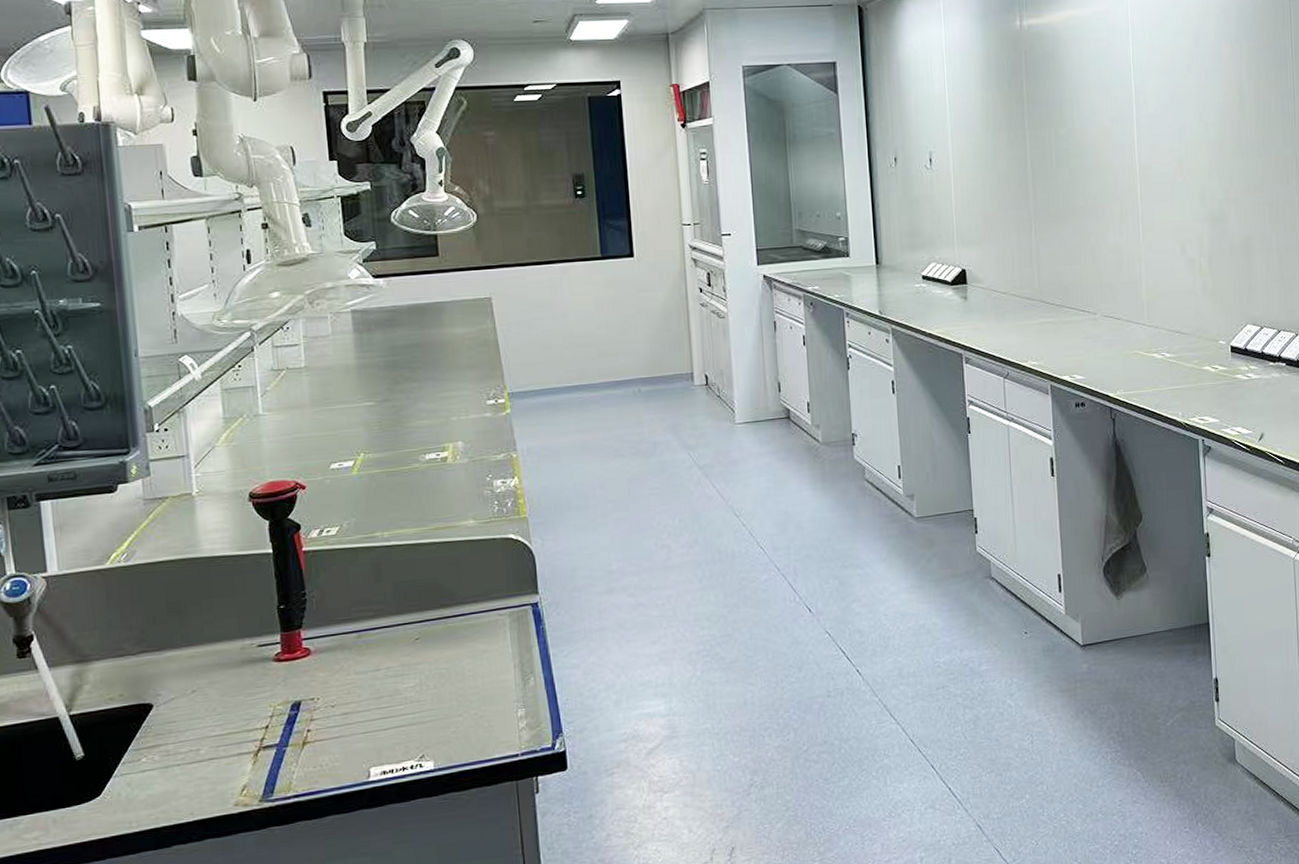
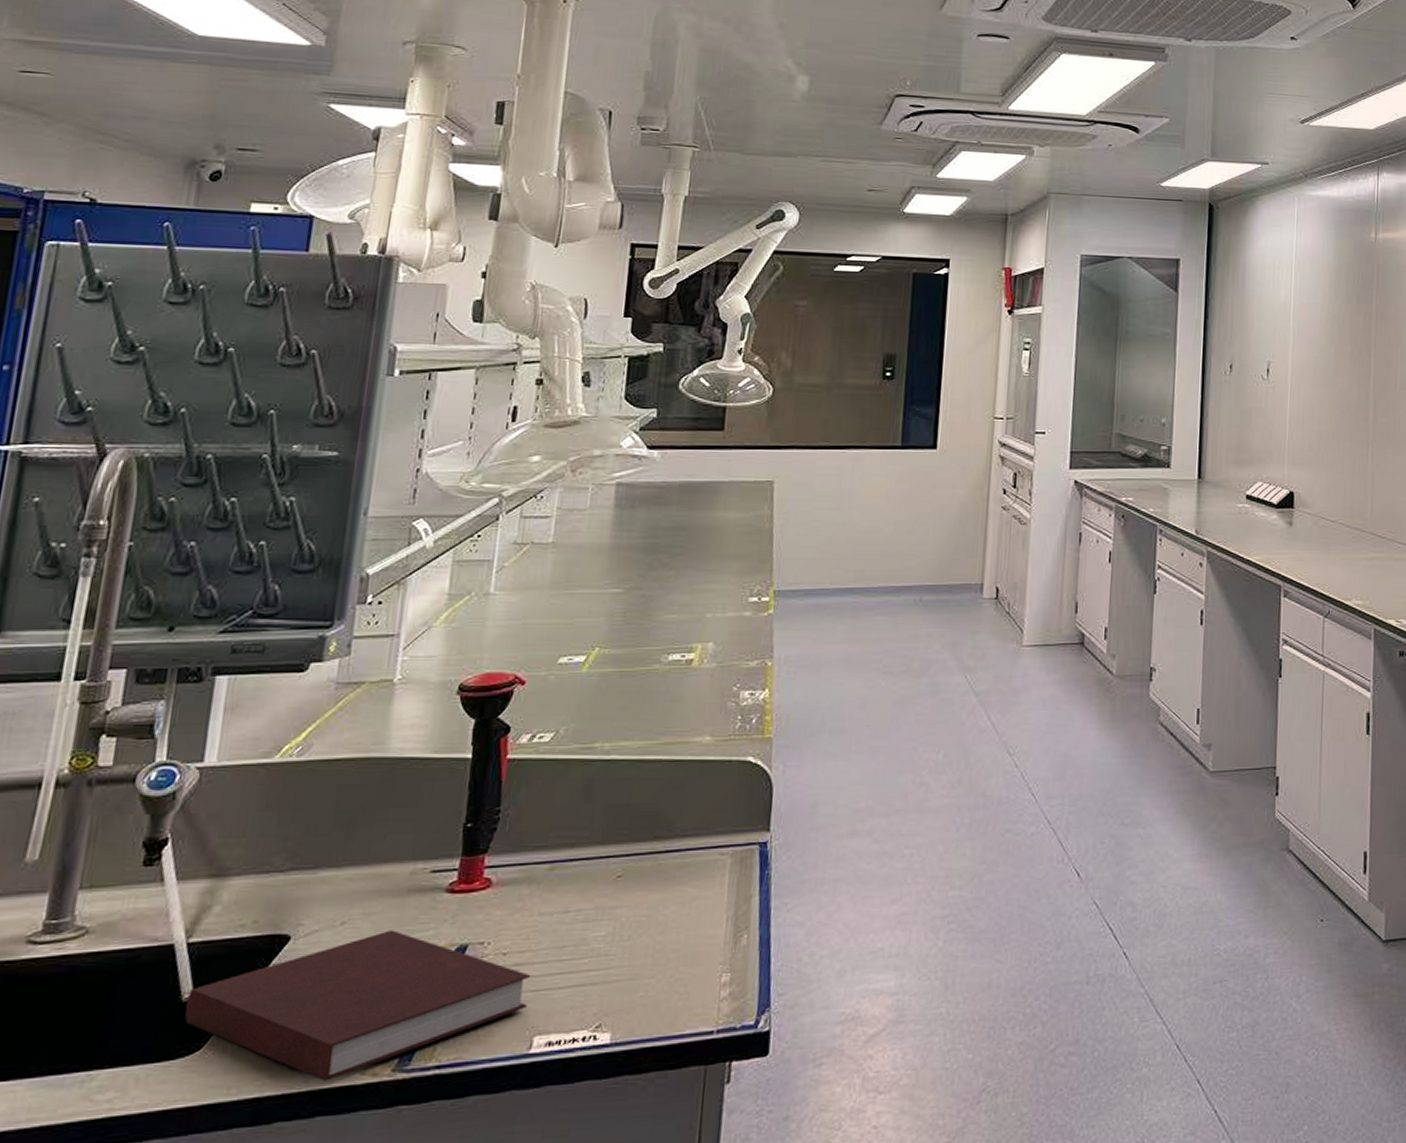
notebook: none [79,694,361,813] -> present [184,930,531,1082]

